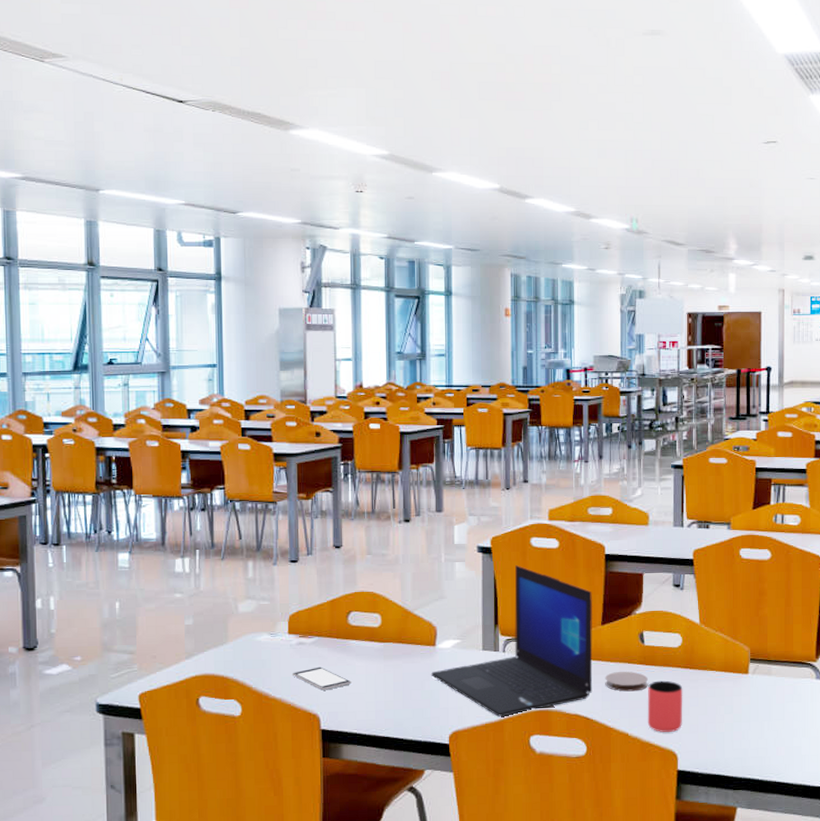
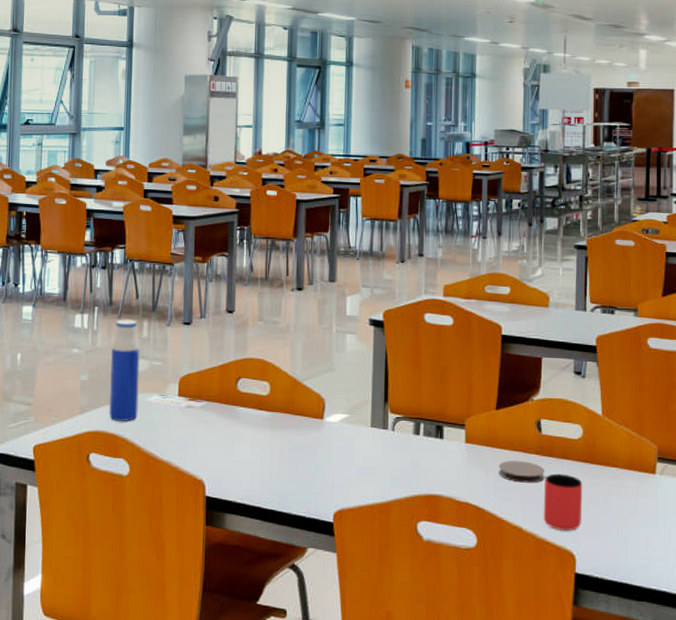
water bottle: none [215,560,247,663] -> present [108,319,140,421]
smartphone: present [291,666,351,690] -> none [179,431,238,456]
laptop: present [431,565,593,717] -> none [318,341,488,498]

